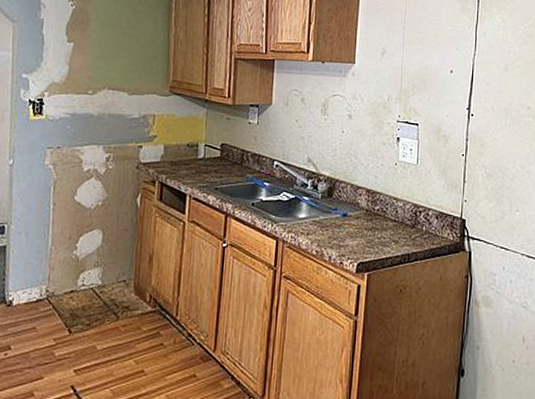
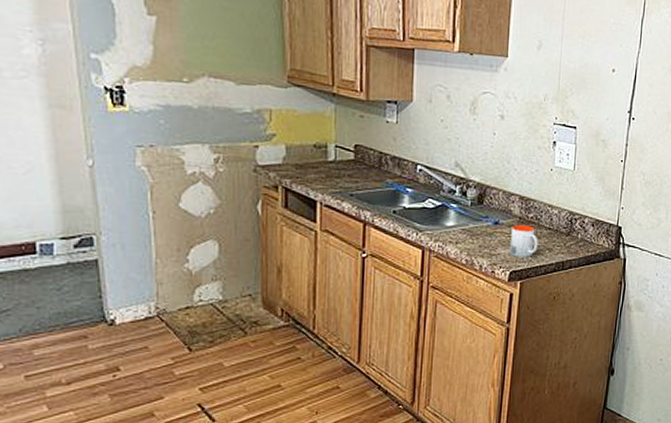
mug: none [358,217,385,249] -> present [510,225,538,257]

